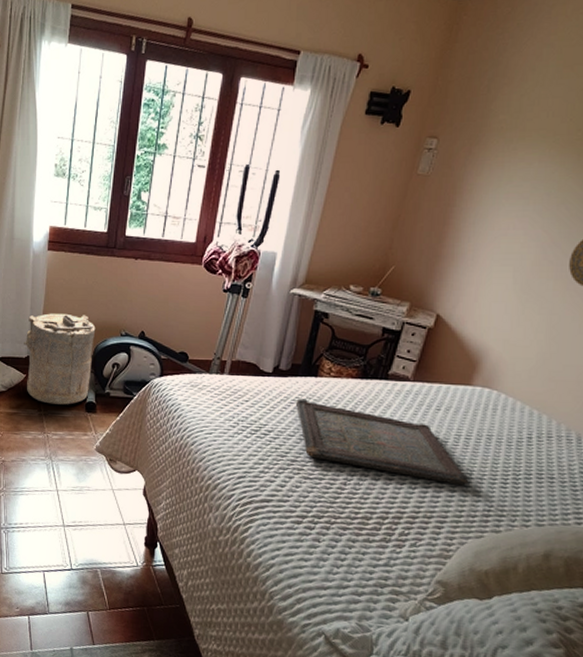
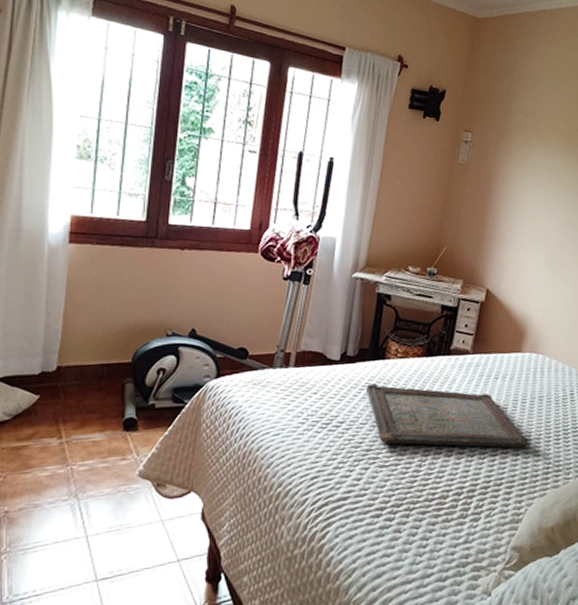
laundry hamper: present [24,313,96,405] -> none [36,316,135,428]

